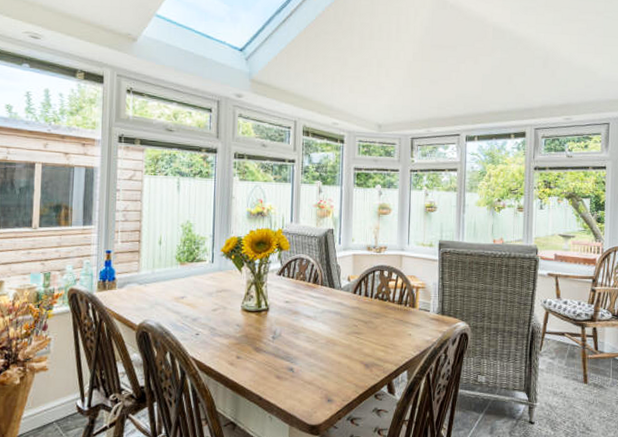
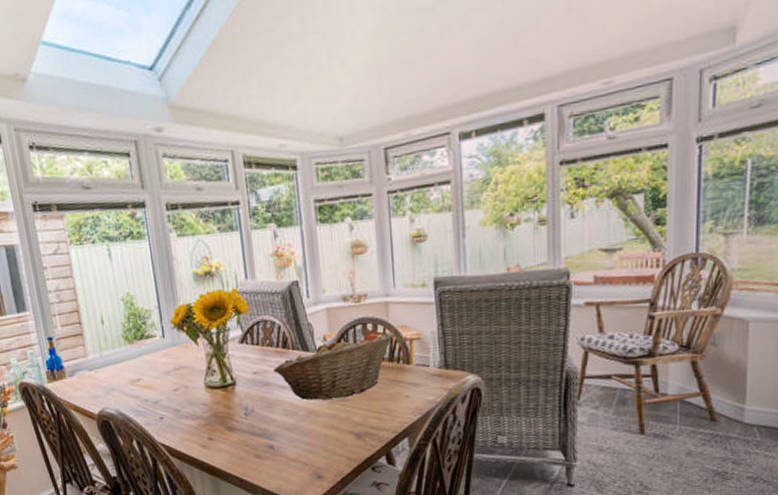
fruit basket: none [302,279,405,331] -> present [272,332,395,400]

